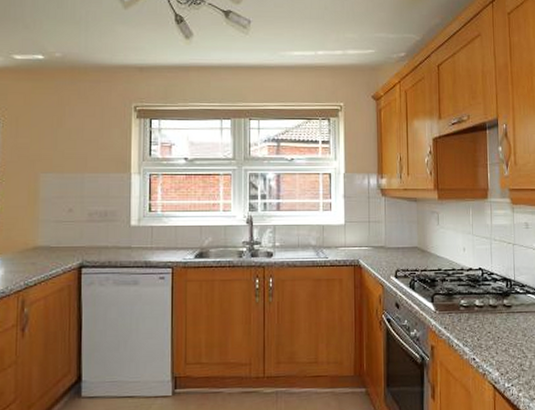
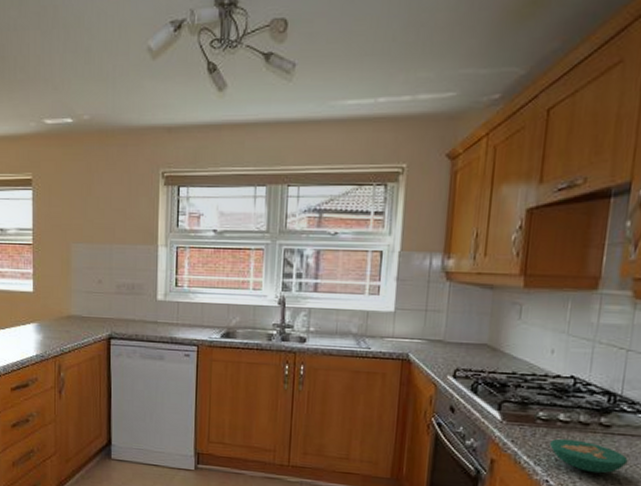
bowl: none [471,320,527,347] -> present [549,438,628,474]

